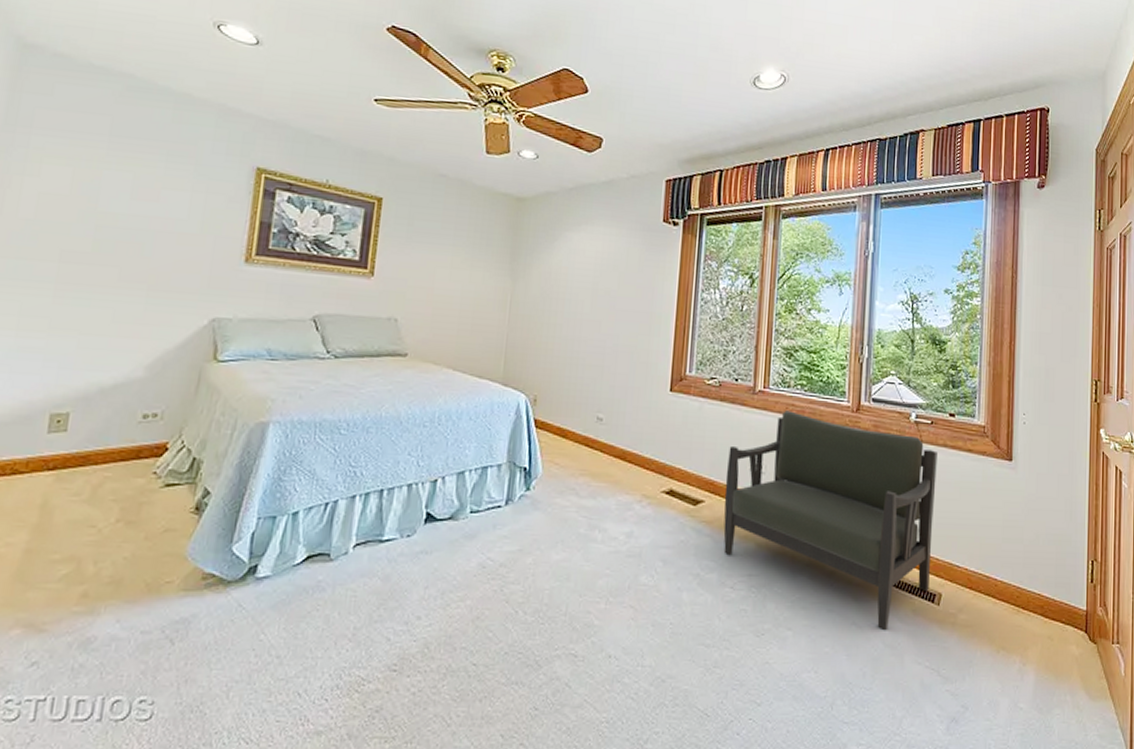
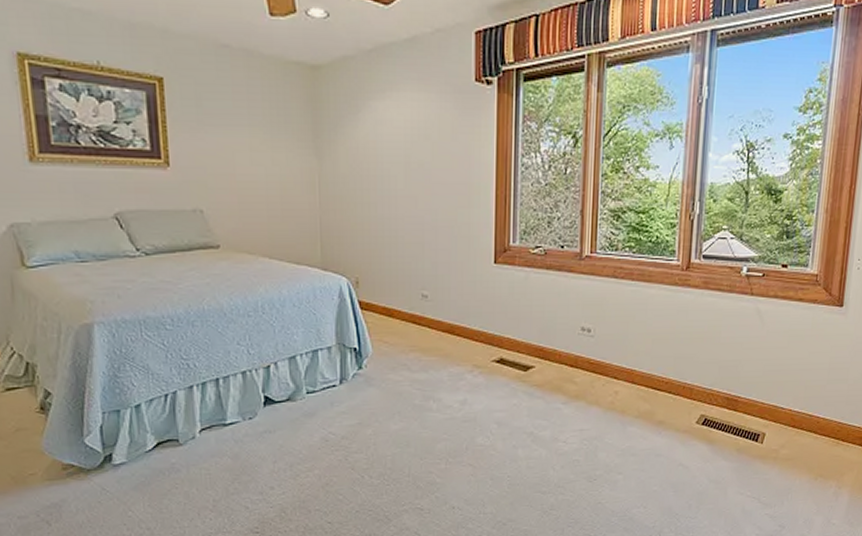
armchair: present [723,410,937,630] -> none [554,274,768,468]

